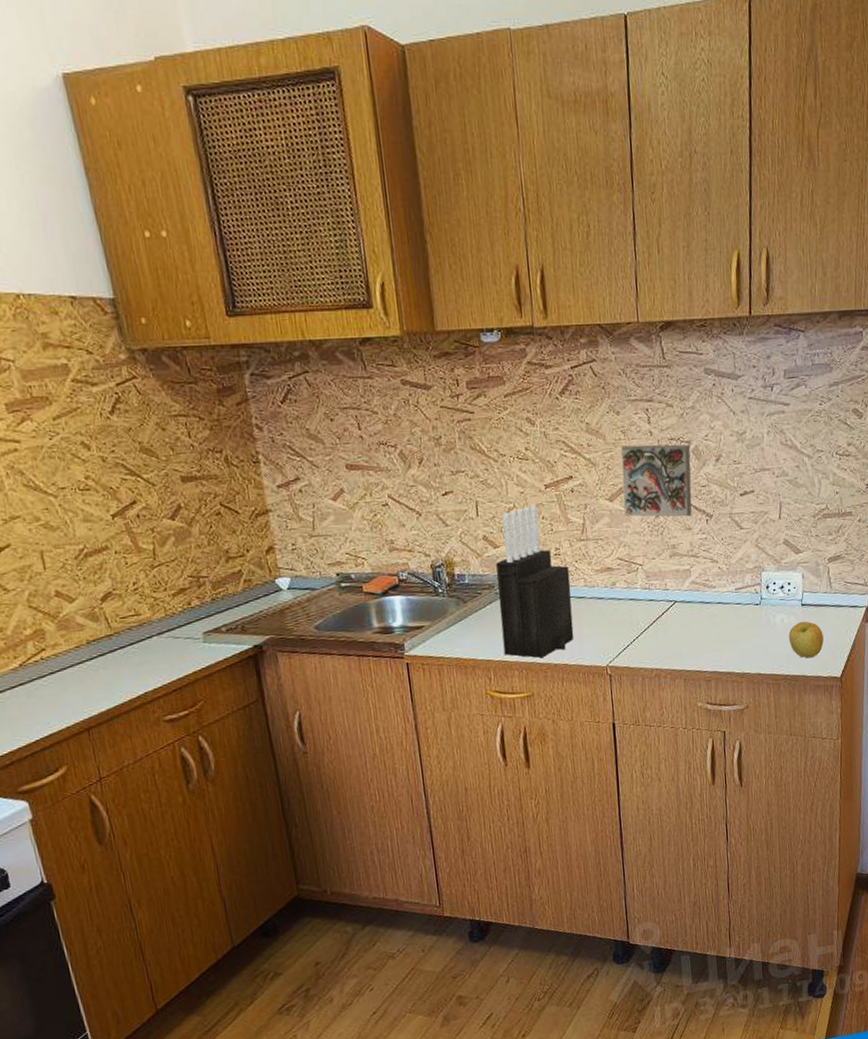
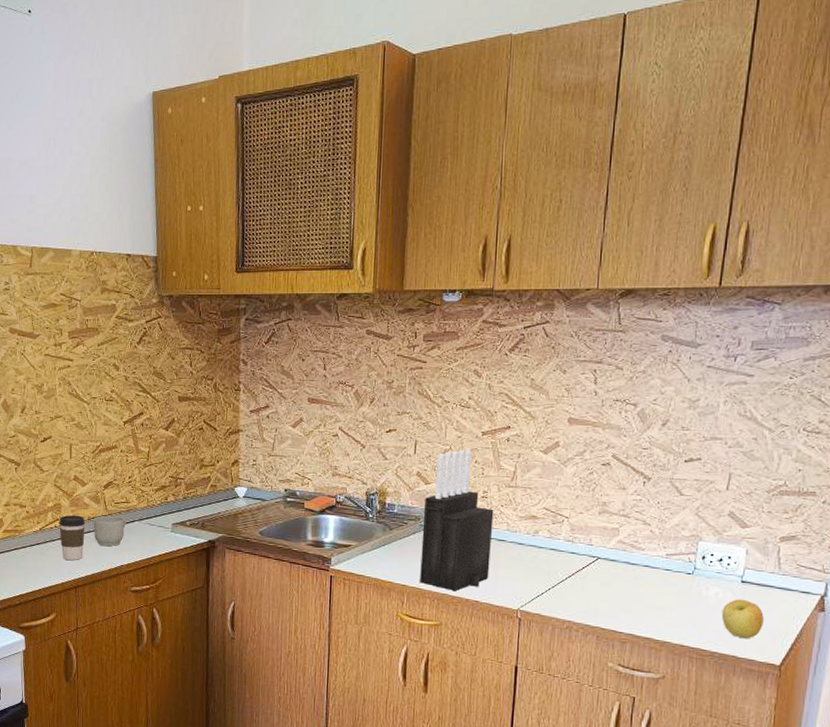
coffee cup: none [44,640,90,699] -> present [58,515,86,561]
mug: none [94,633,142,674] -> present [93,515,126,547]
decorative tile: present [621,444,692,517] -> none [557,403,636,477]

